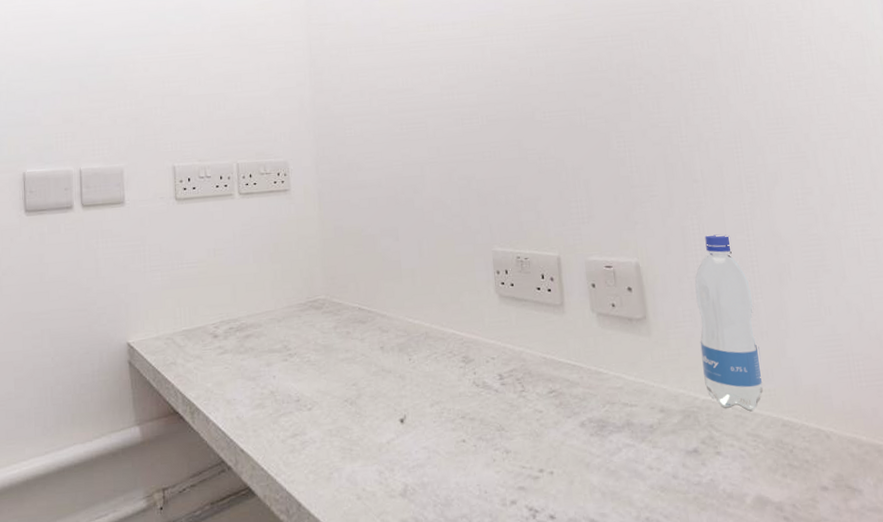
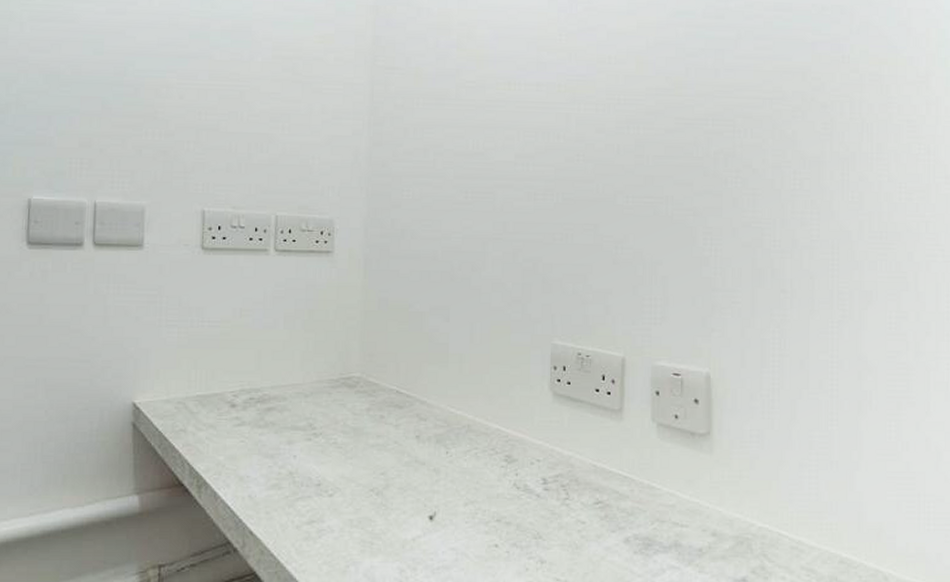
bottle: present [694,234,764,412] -> none [764,351,828,545]

